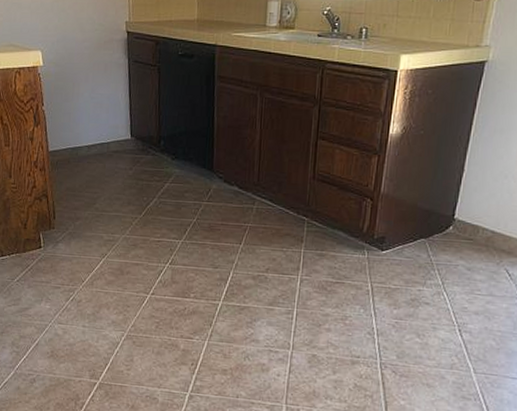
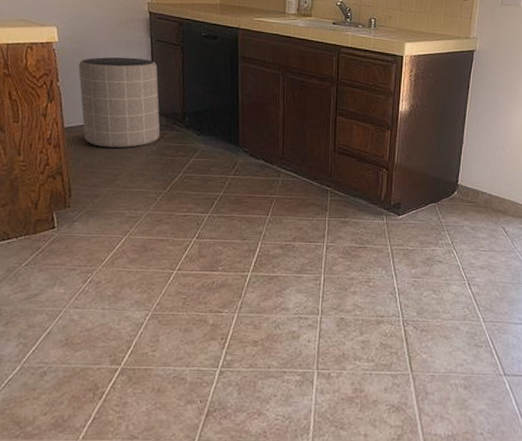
trash can: none [61,79,137,172] -> present [78,57,160,148]

